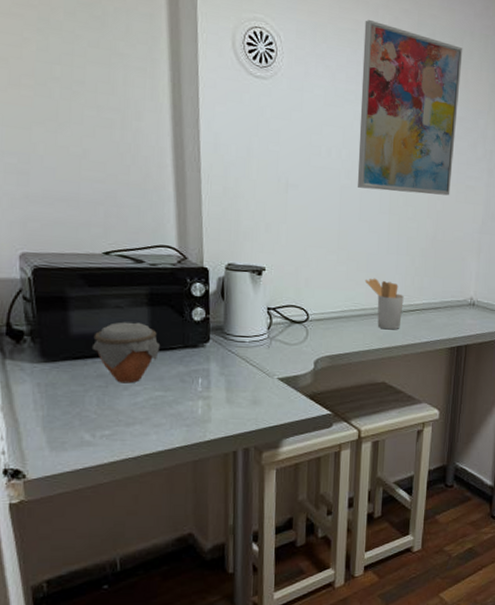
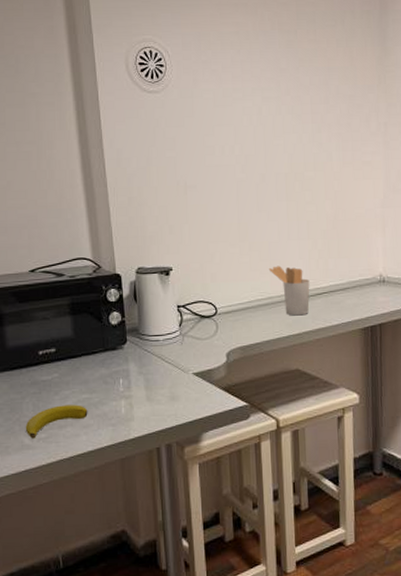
banana: none [86,401,161,435] -> present [25,405,88,439]
jar: present [91,322,161,384] -> none [25,331,84,389]
wall art: present [357,19,463,196] -> none [245,19,347,180]

